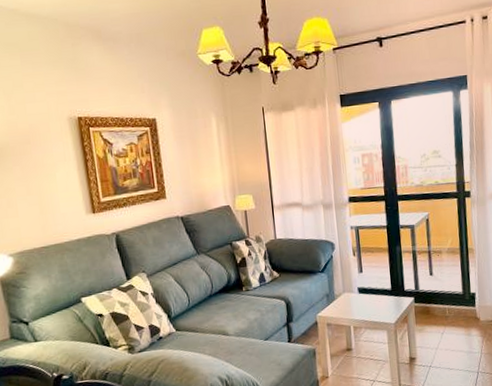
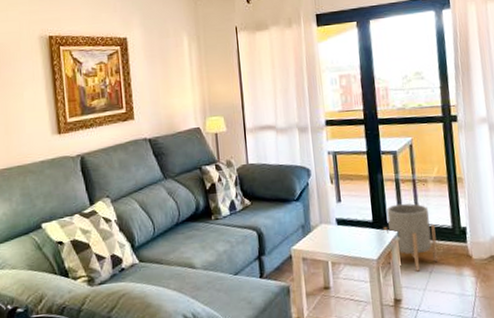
planter: none [400,272,449,333] -> present [383,203,438,272]

